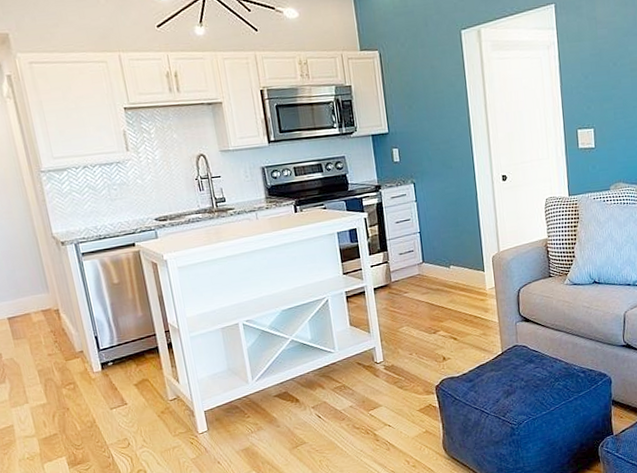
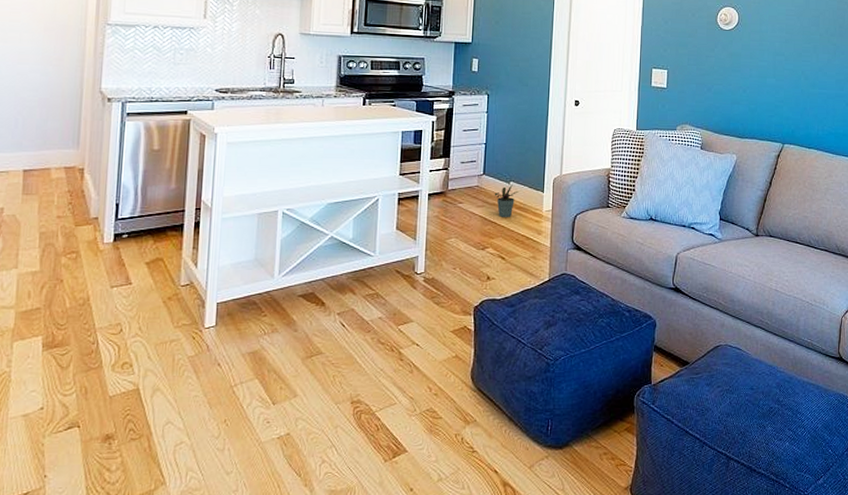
potted plant: none [436,268,460,301] -> present [494,184,519,217]

